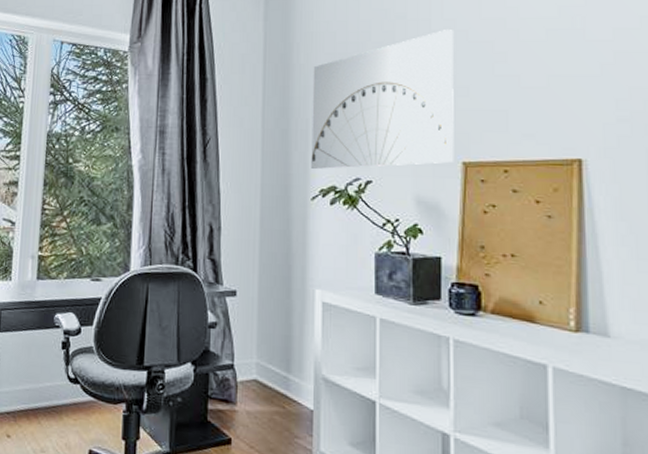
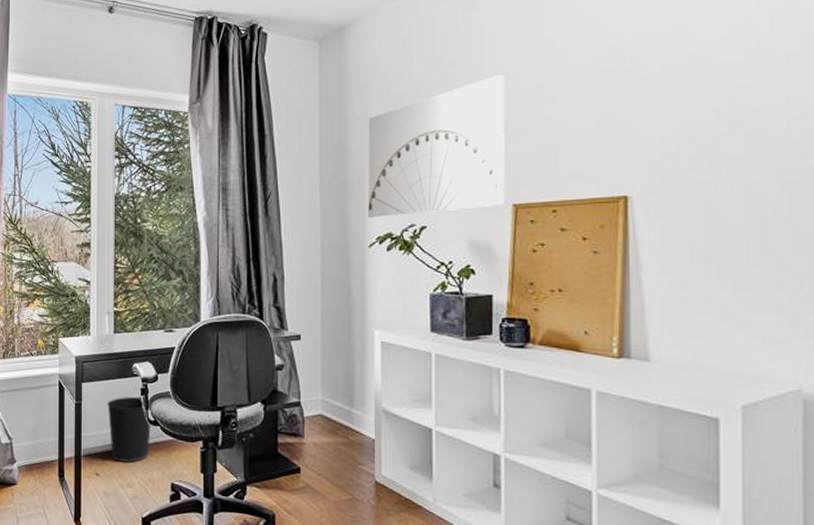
wastebasket: none [25,349,71,424] -> present [107,396,151,462]

